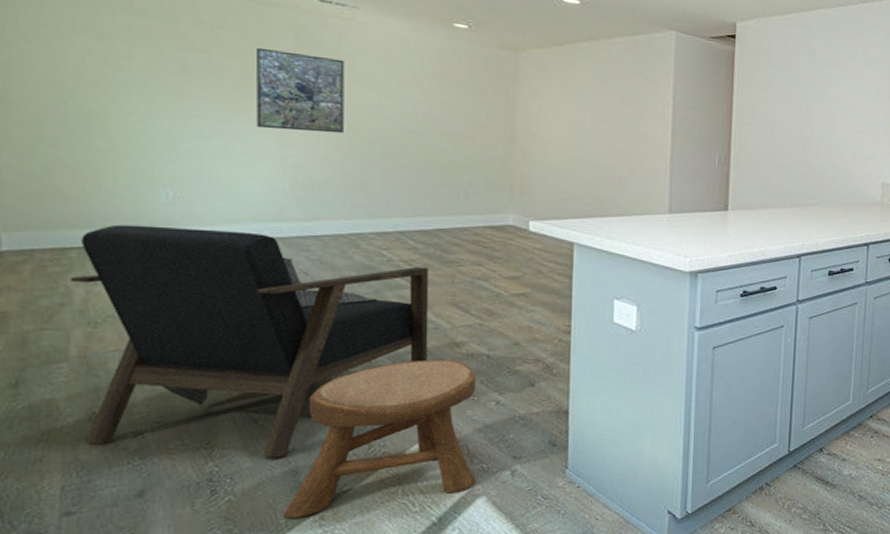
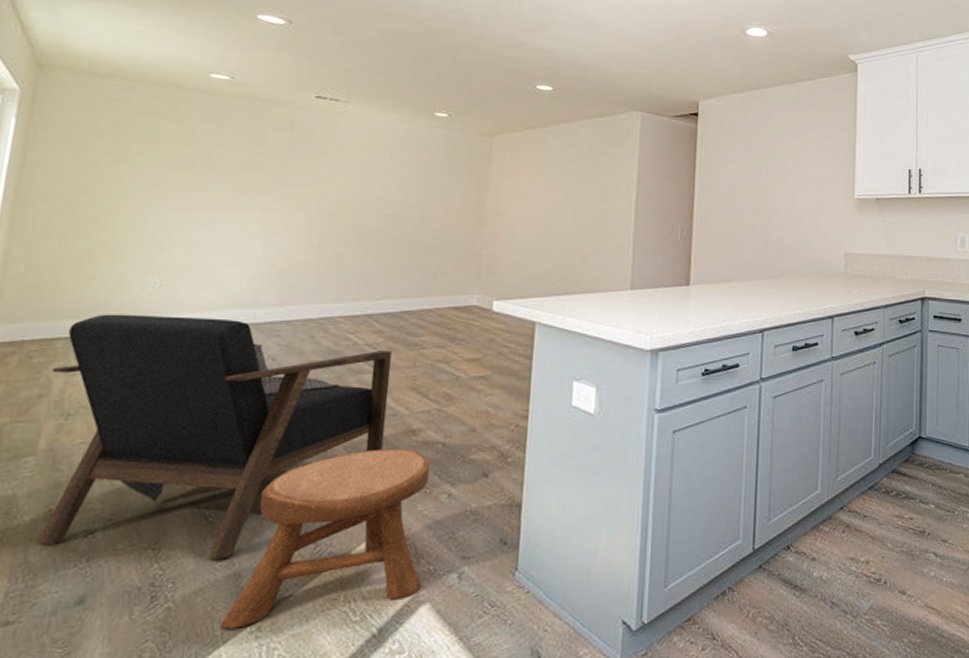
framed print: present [256,47,345,134] -> none [245,141,332,220]

